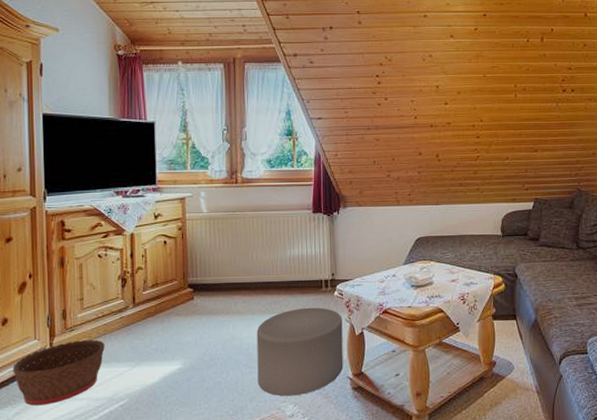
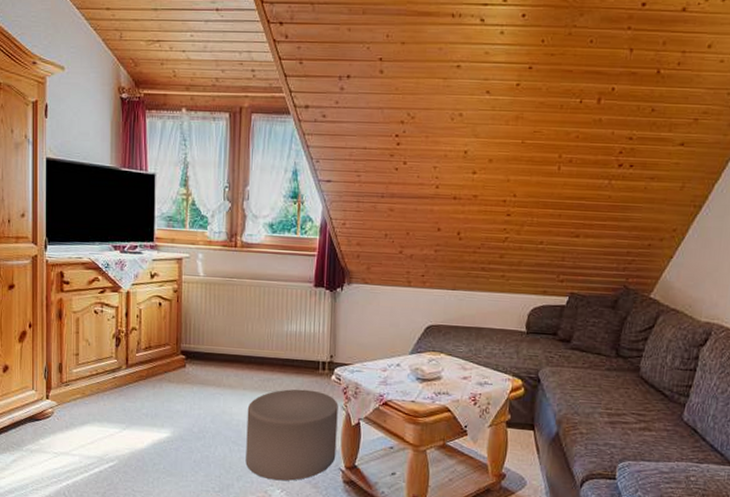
basket: present [13,340,105,406] -> none [12,395,97,456]

